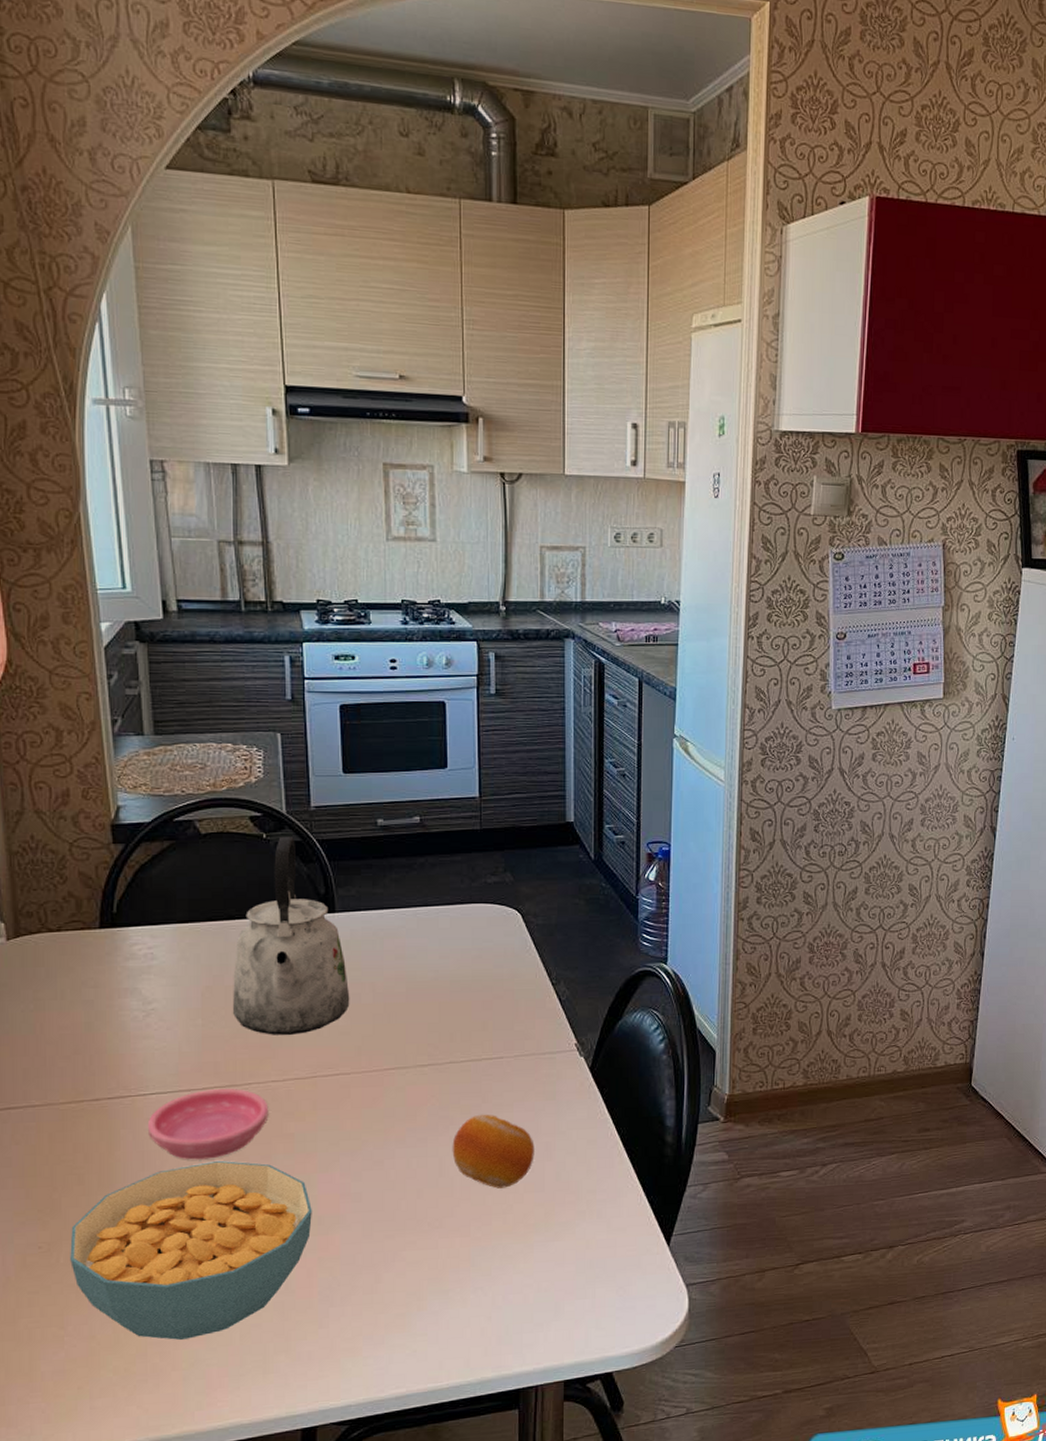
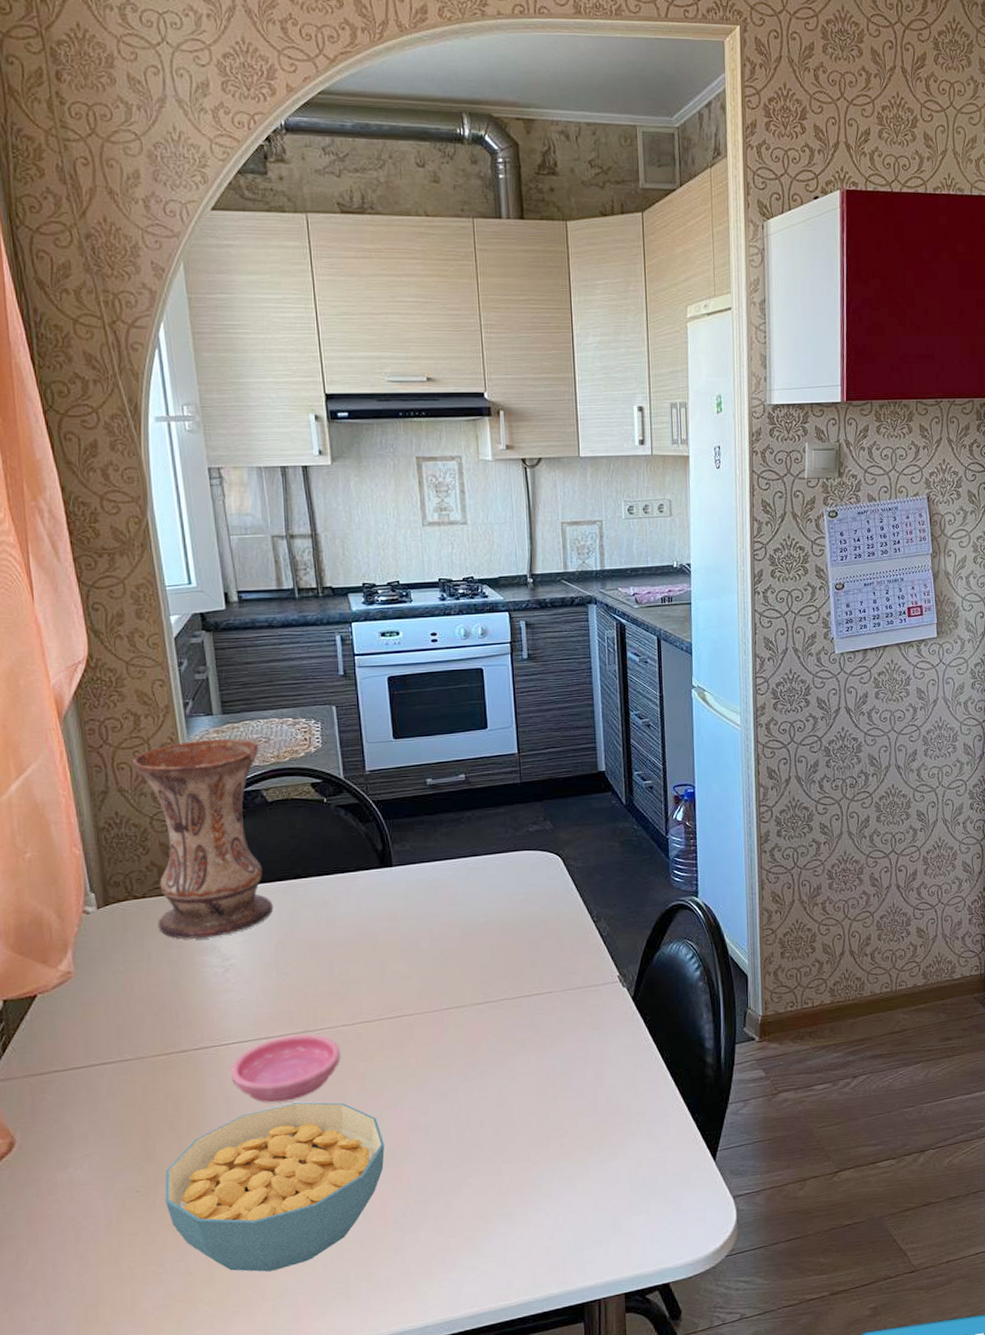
vase: none [52,762,202,980] -> present [132,739,273,939]
kettle: present [232,836,350,1035] -> none [302,799,410,983]
fruit: present [452,1114,535,1189] -> none [509,1045,586,1115]

